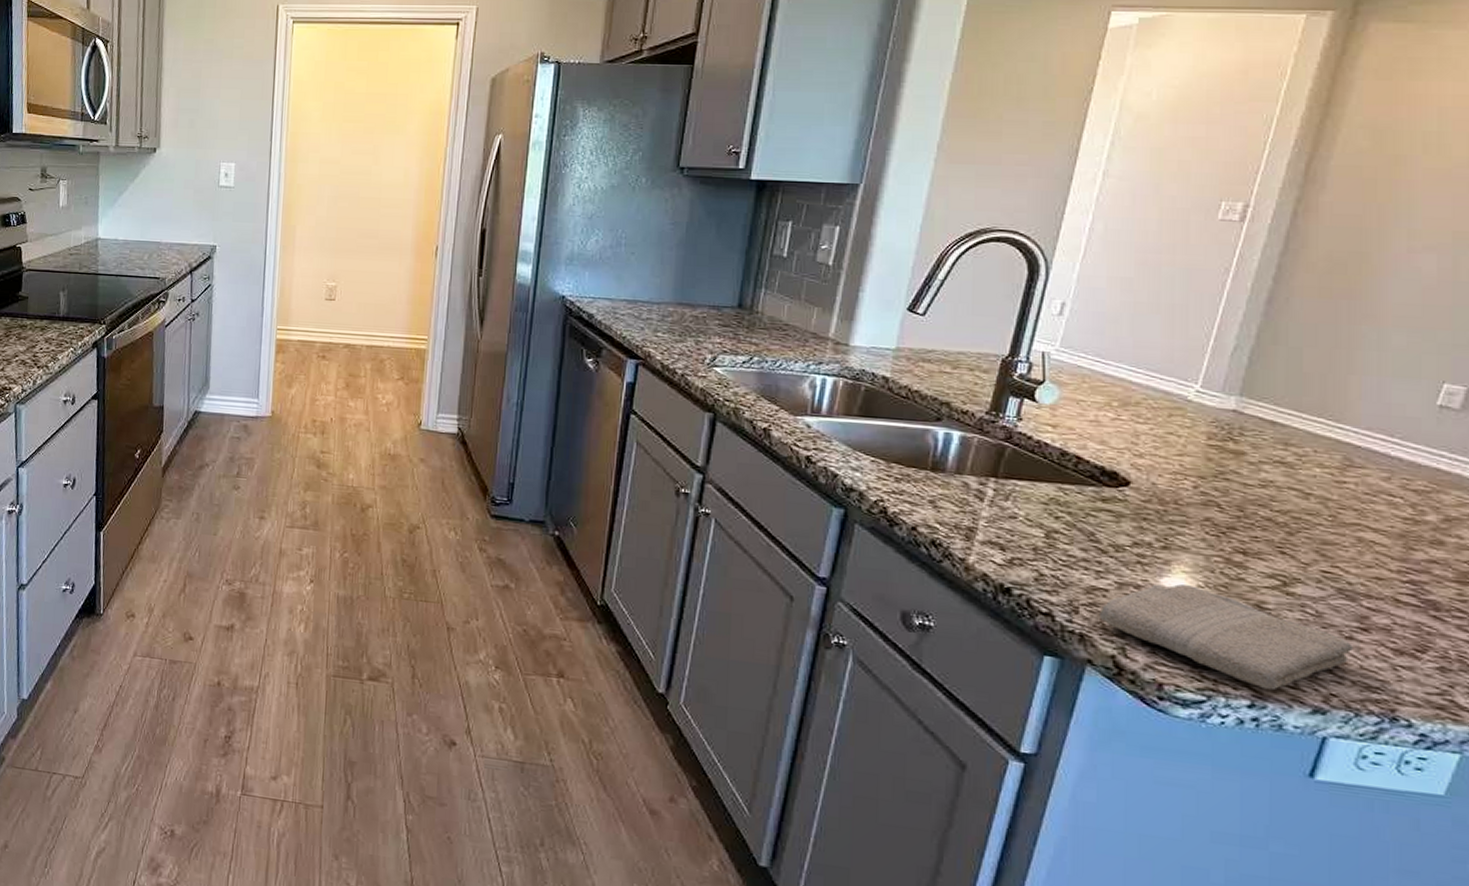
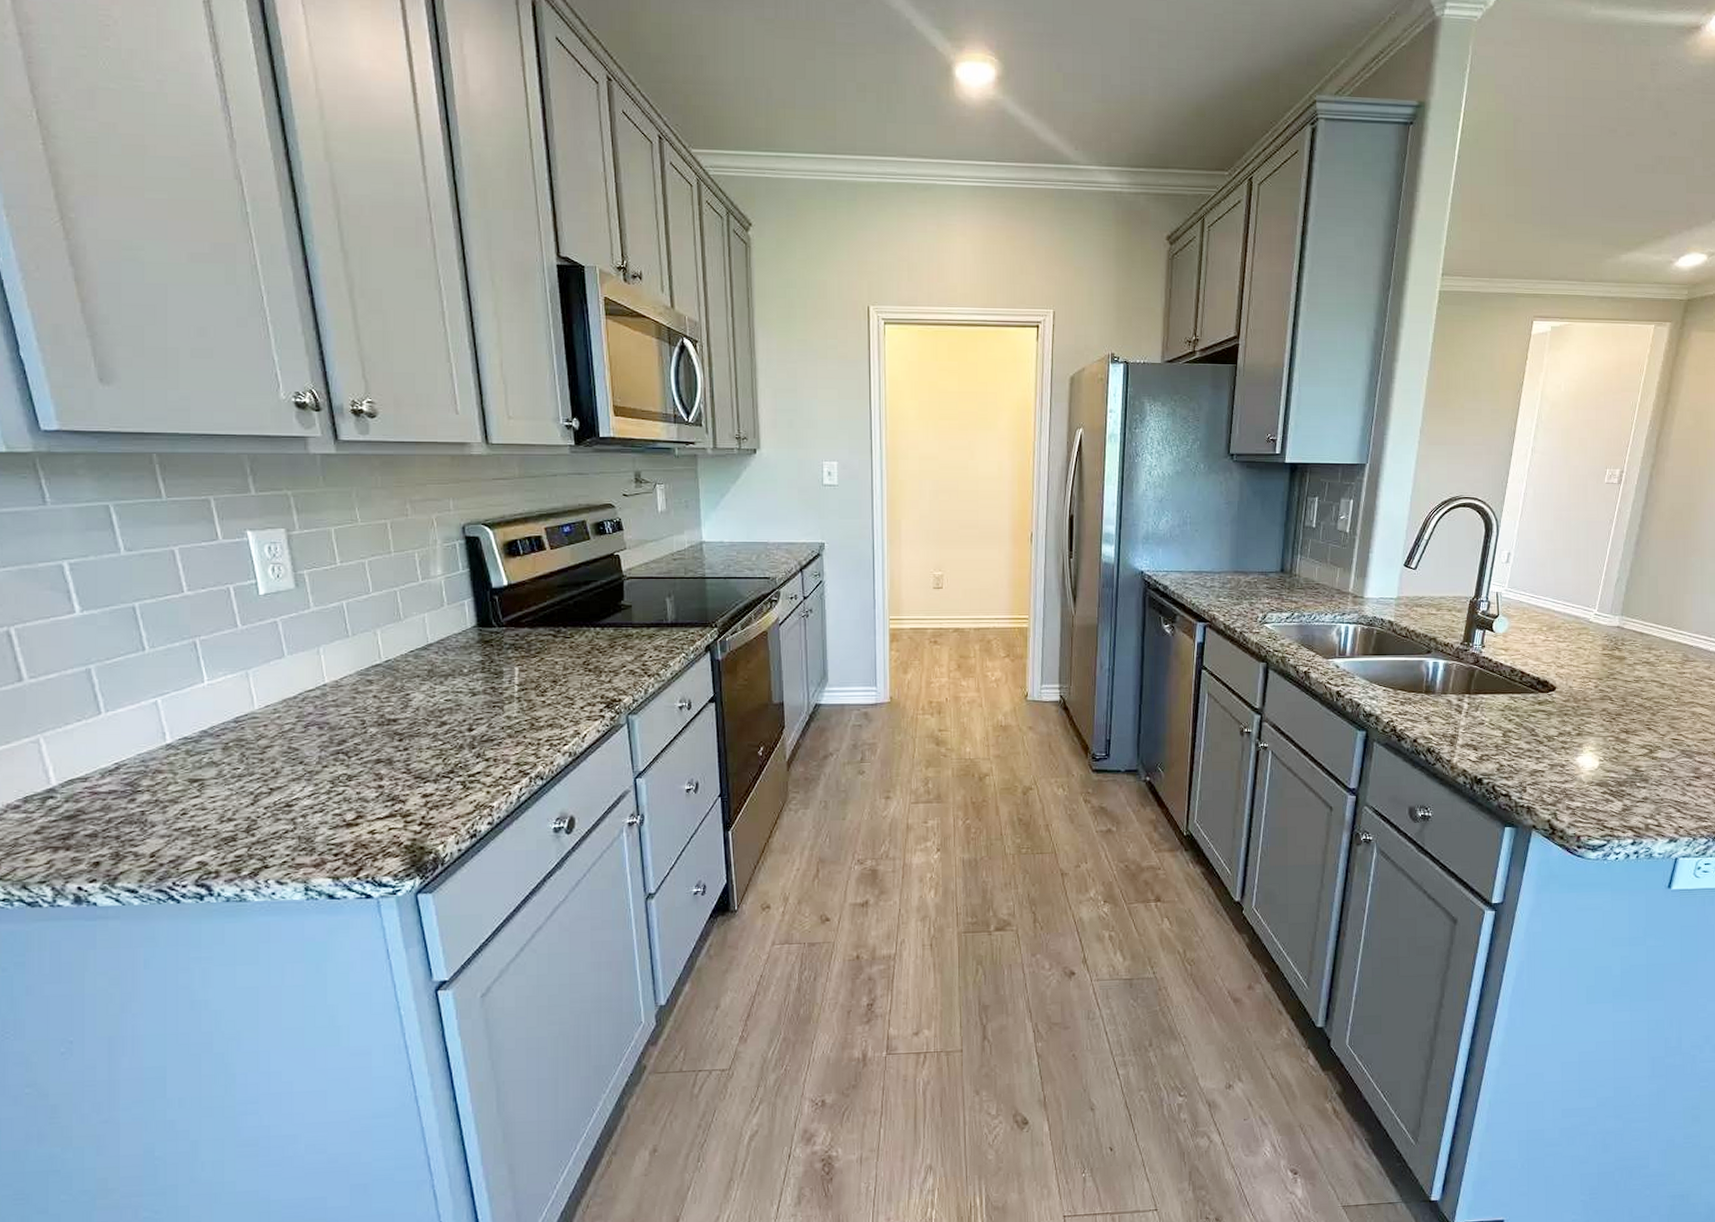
washcloth: present [1100,584,1353,691] -> none [1540,760,1691,830]

